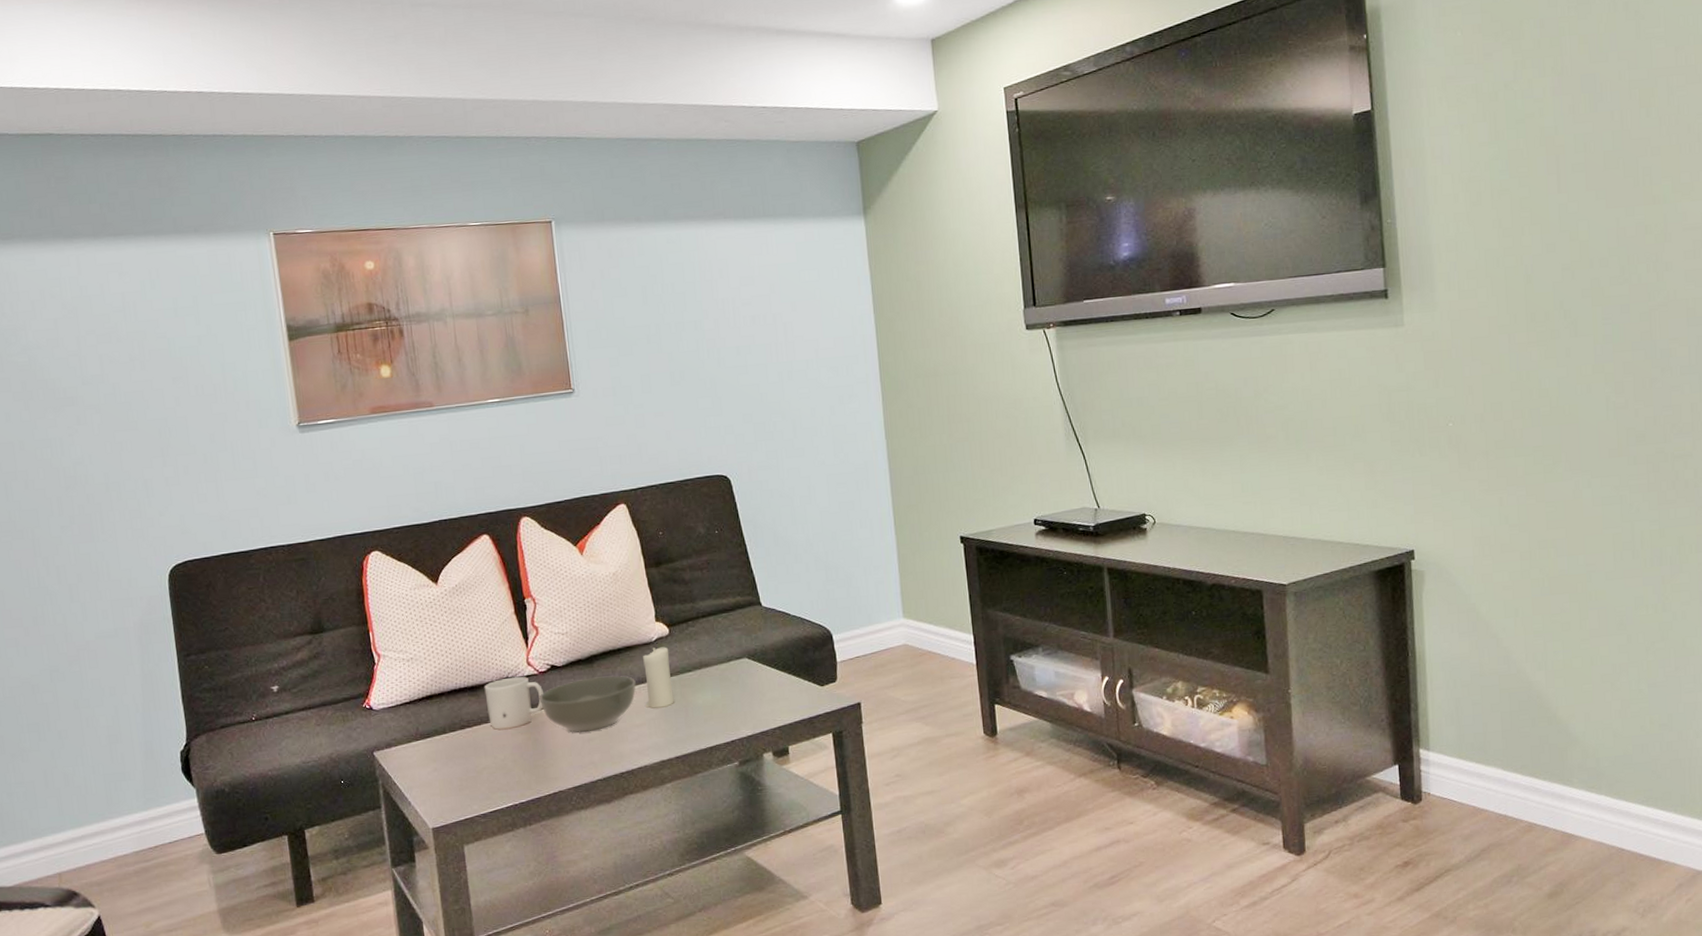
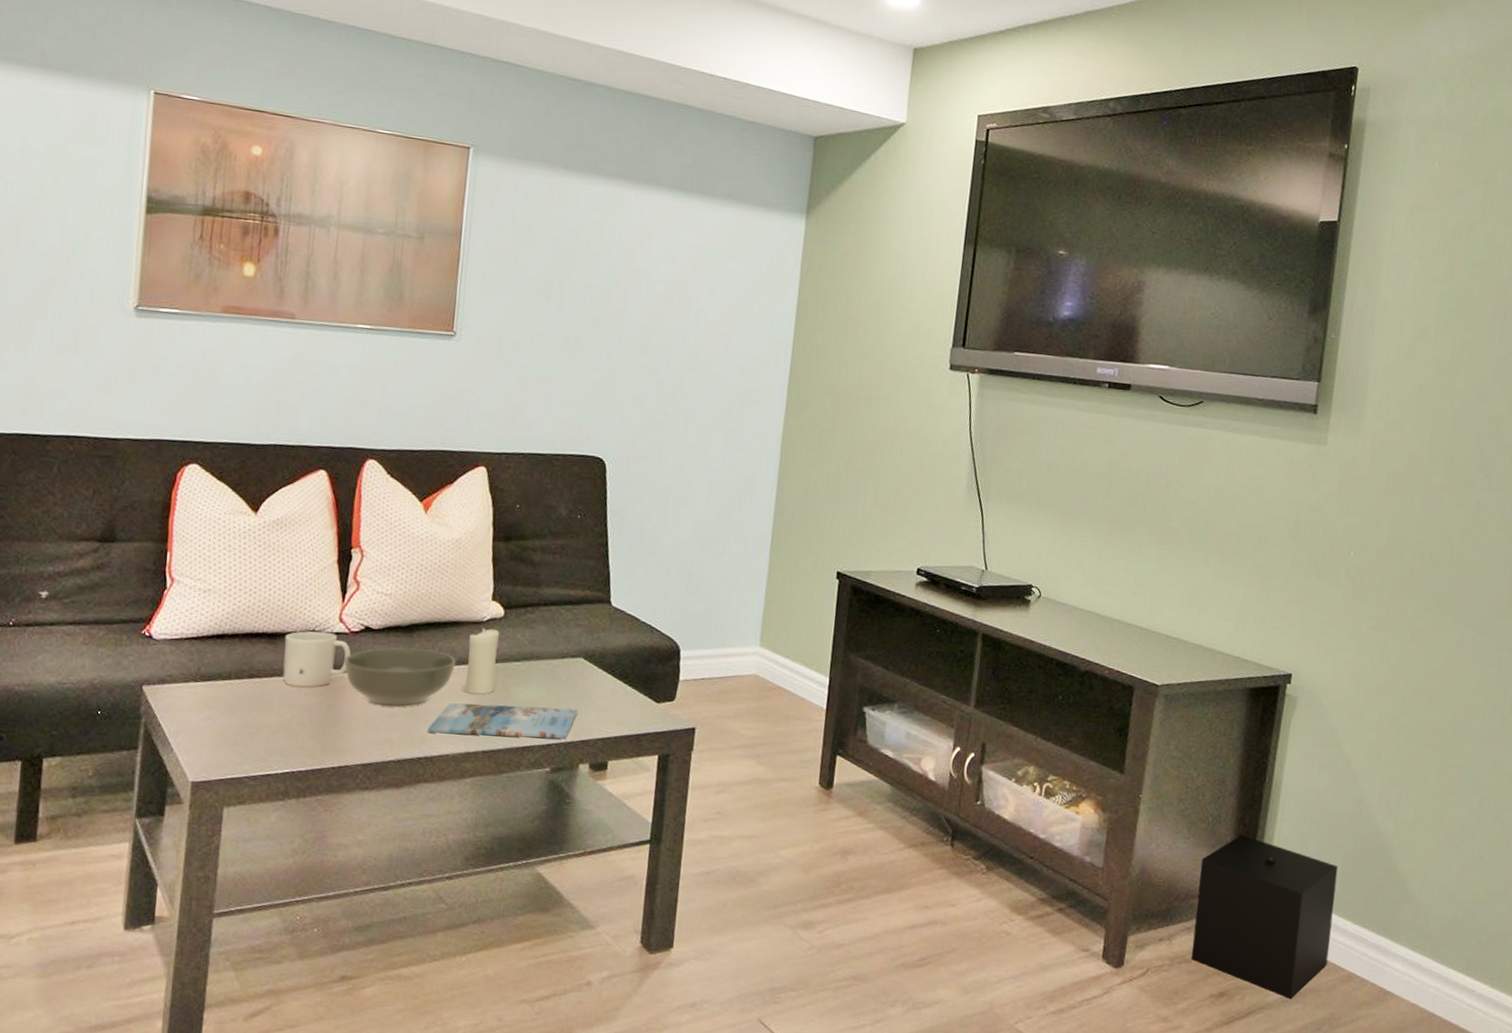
magazine: none [624,705,752,749] -> present [428,703,578,739]
subwoofer: none [1361,710,1505,857] -> present [1191,835,1338,999]

